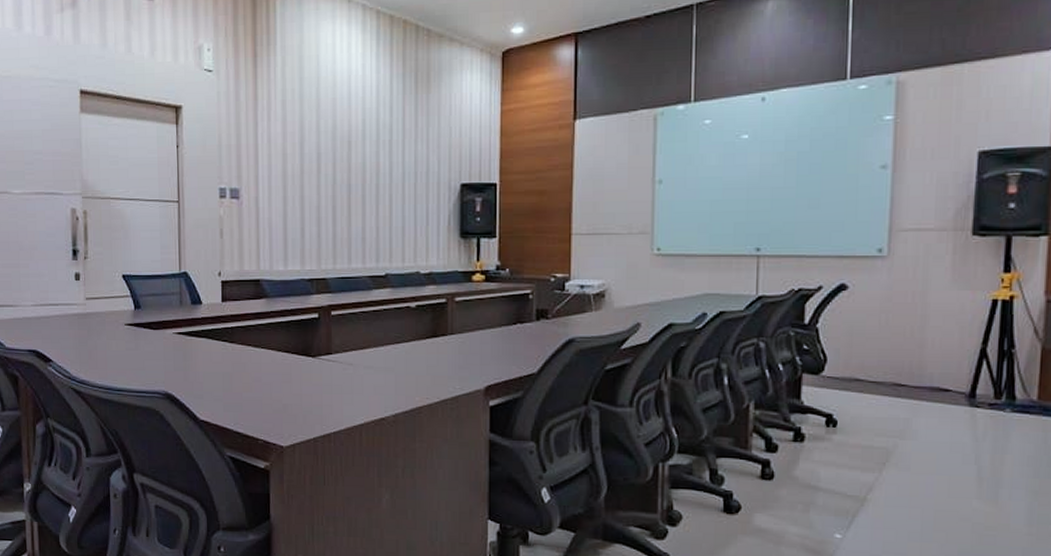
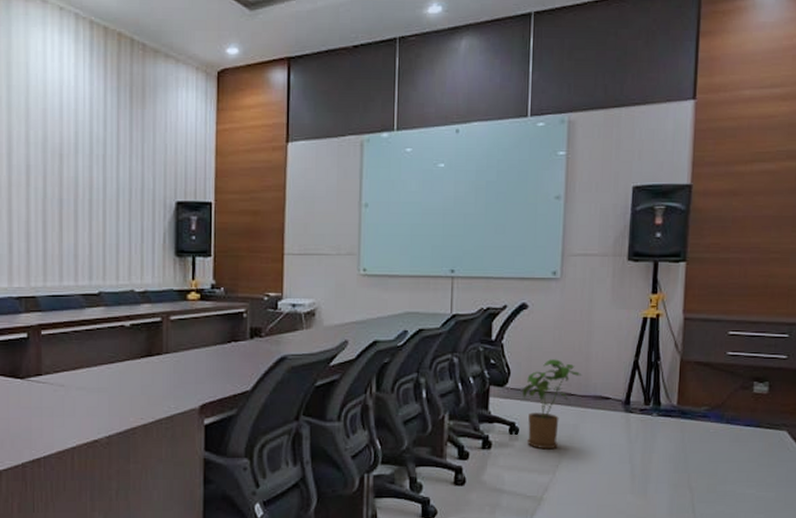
house plant: none [840,346,915,445] -> present [522,359,582,450]

